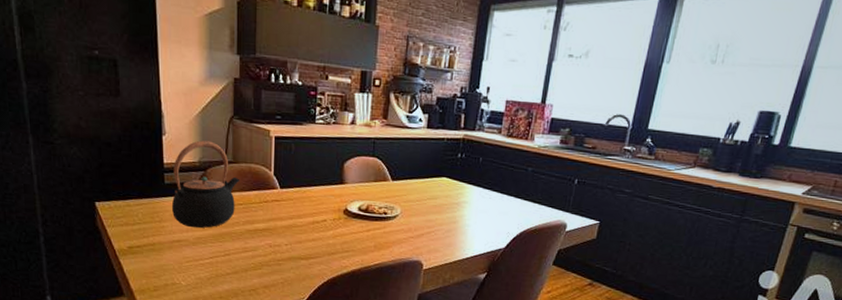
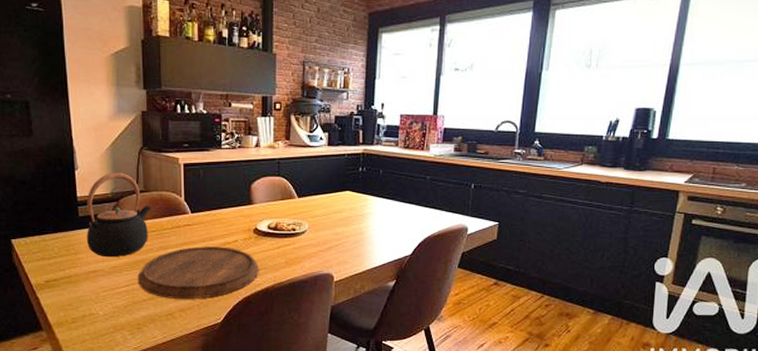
cutting board: none [222,223,347,277] -> present [137,246,259,300]

